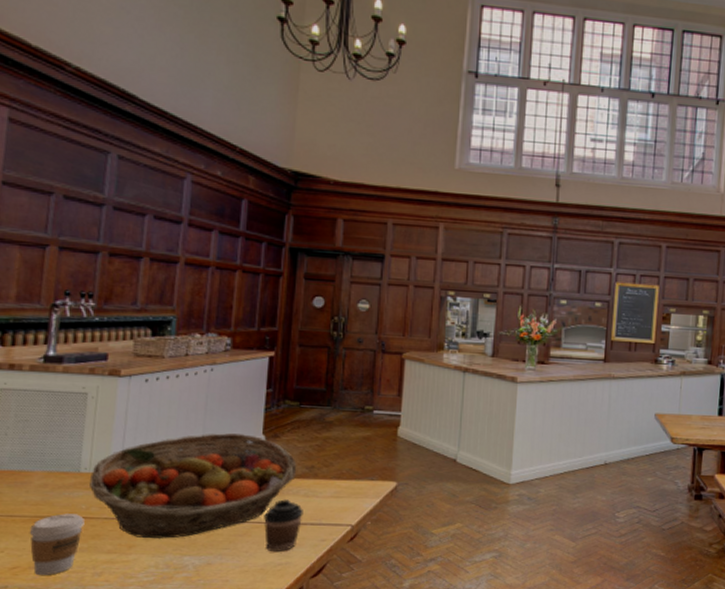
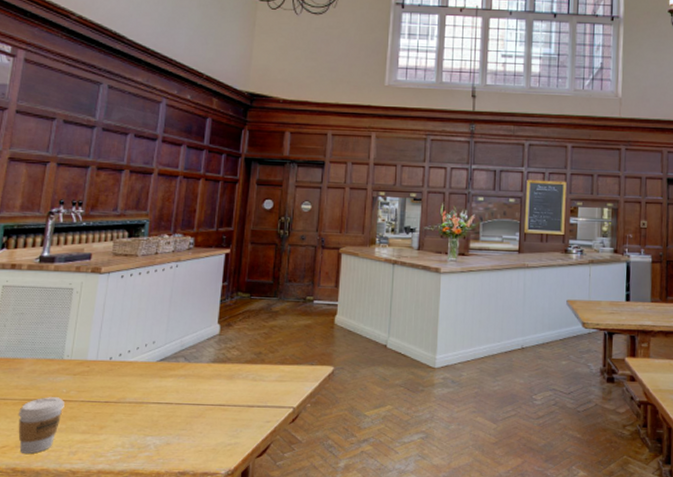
fruit basket: present [89,432,297,539] -> none [70,322,247,421]
coffee cup: present [264,499,303,553] -> none [217,383,251,433]

